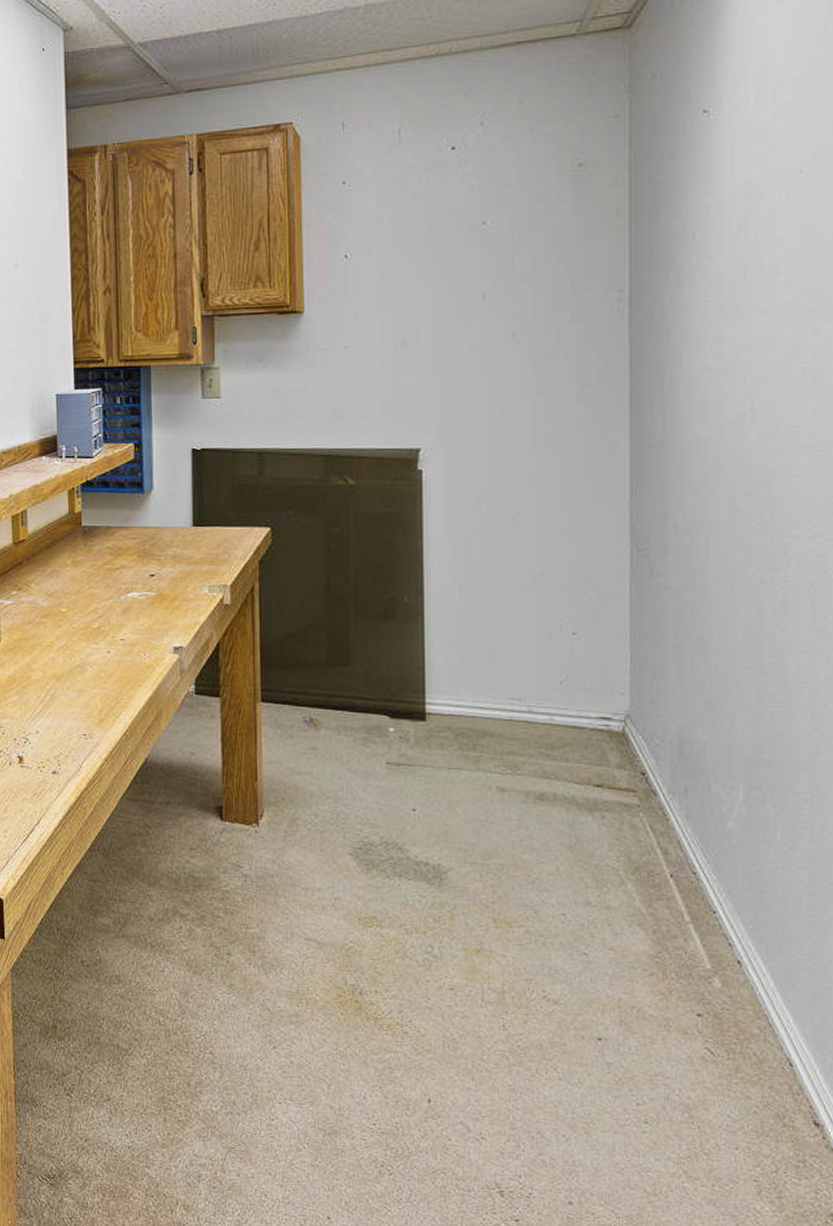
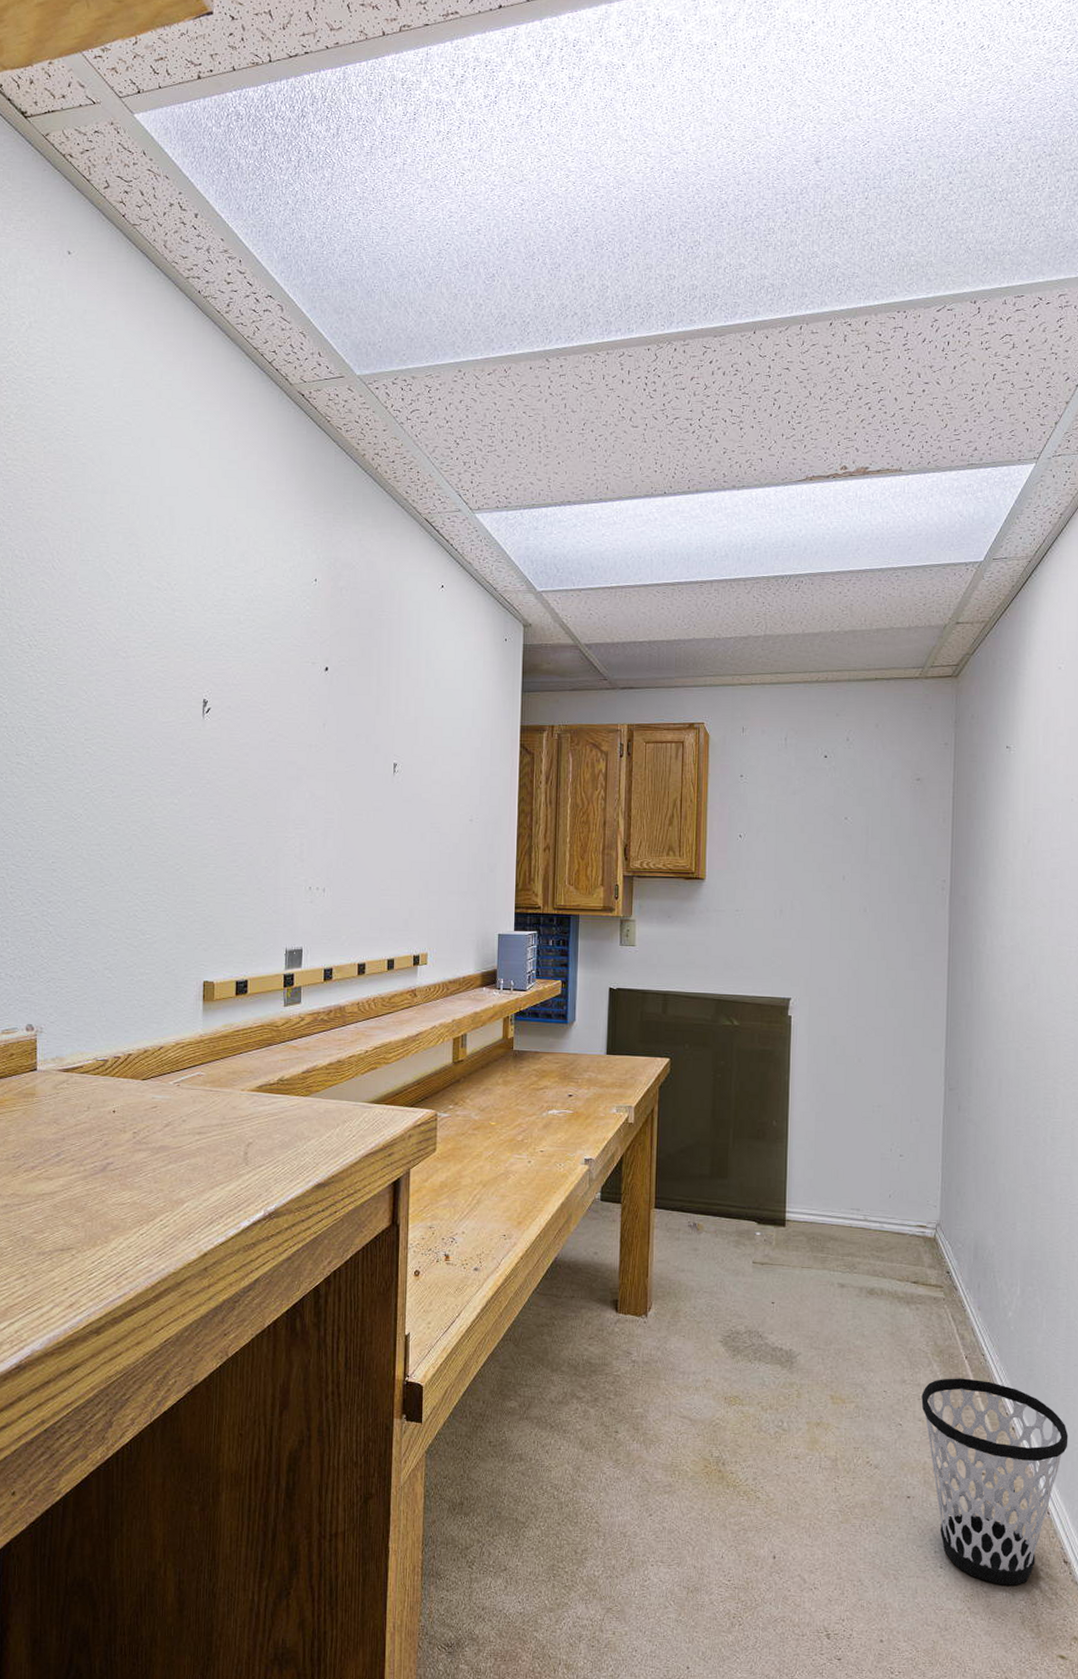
wastebasket: none [612,900,817,1149] -> present [921,1378,1069,1586]

